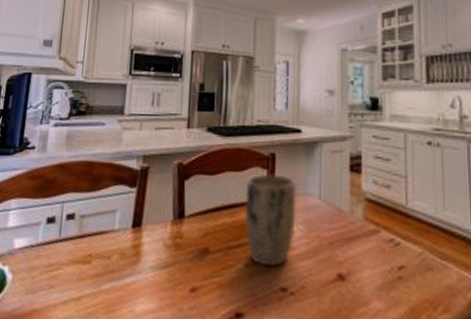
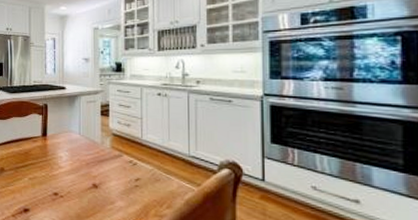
plant pot: present [244,174,296,266] -> none [27,118,63,179]

